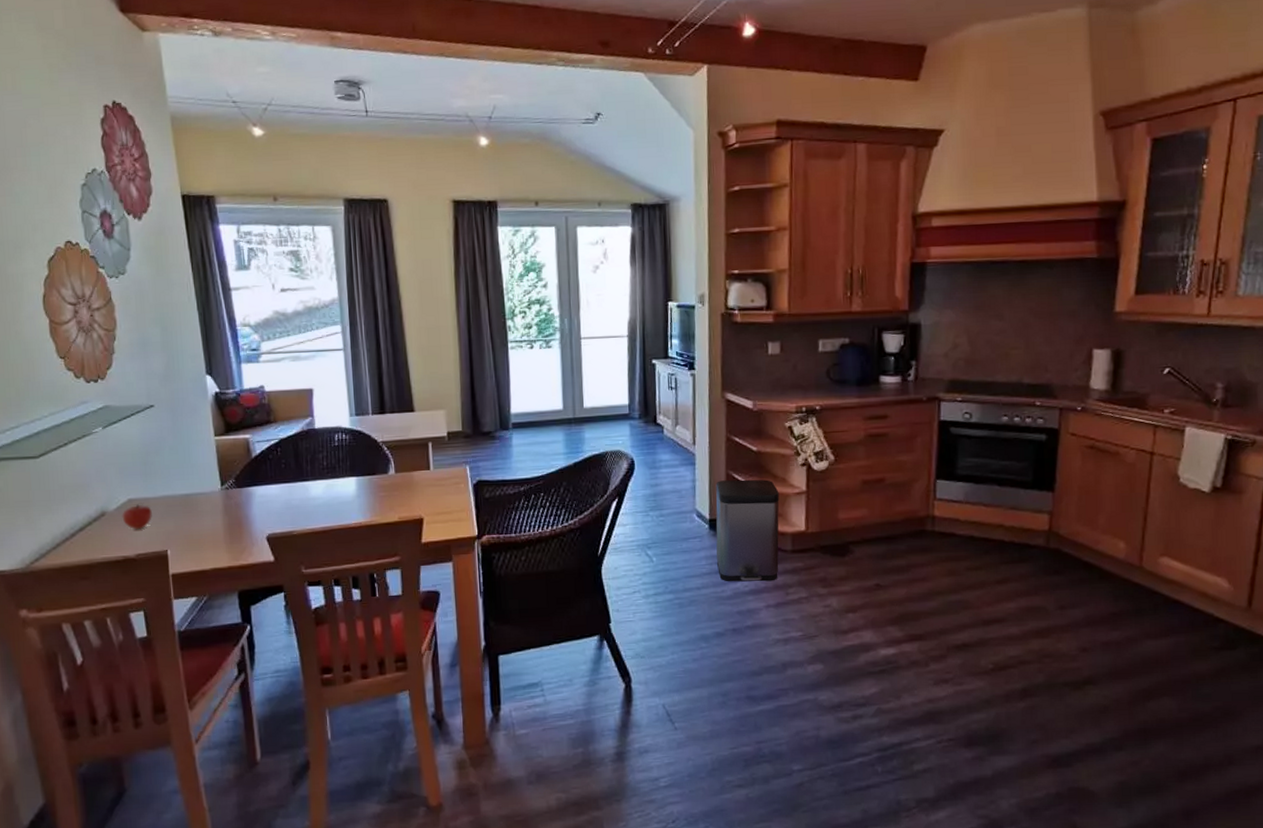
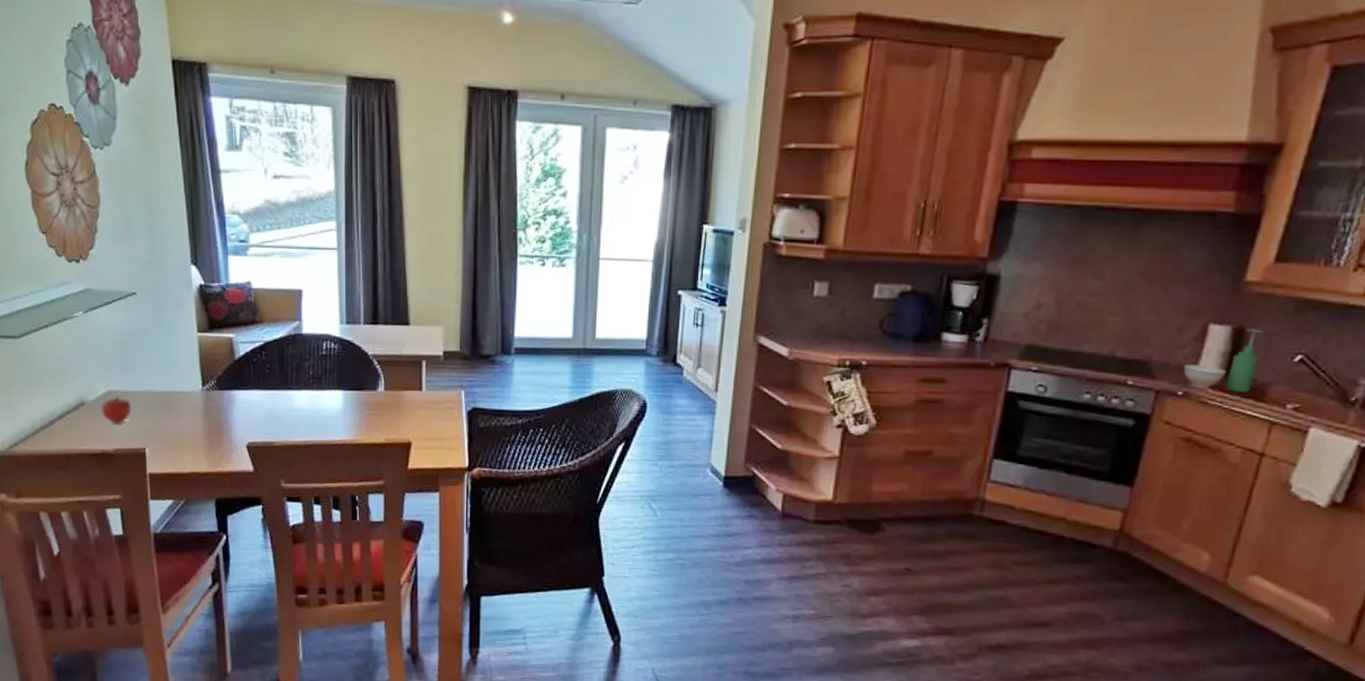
pedal bin: present [715,479,780,582] -> none [727,435,807,552]
bowl: none [1078,383,1113,404] -> present [1183,365,1227,389]
soap dispenser: none [1113,350,1136,403] -> present [1225,329,1264,392]

